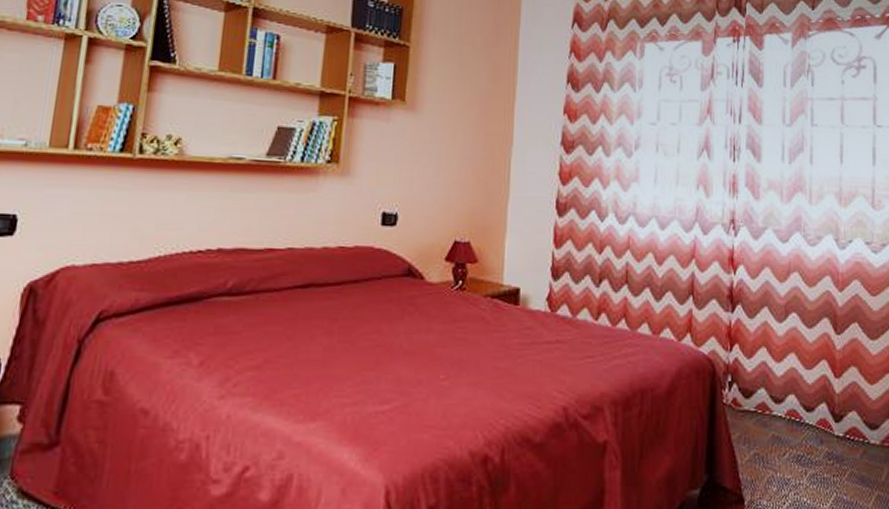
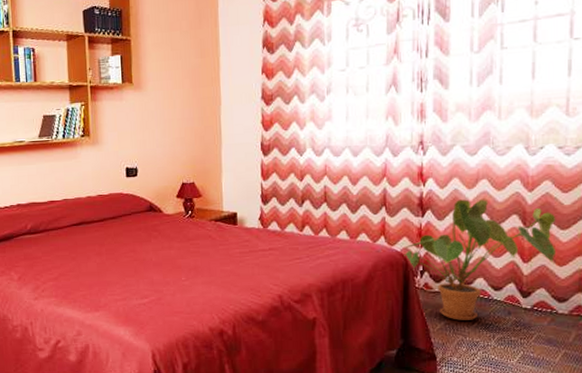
house plant: none [711,294,866,450] -> present [404,199,556,320]

